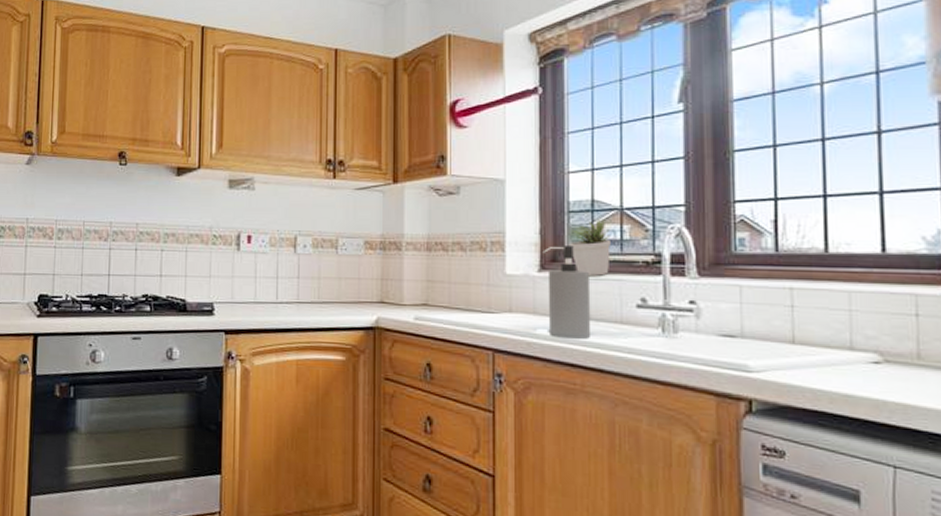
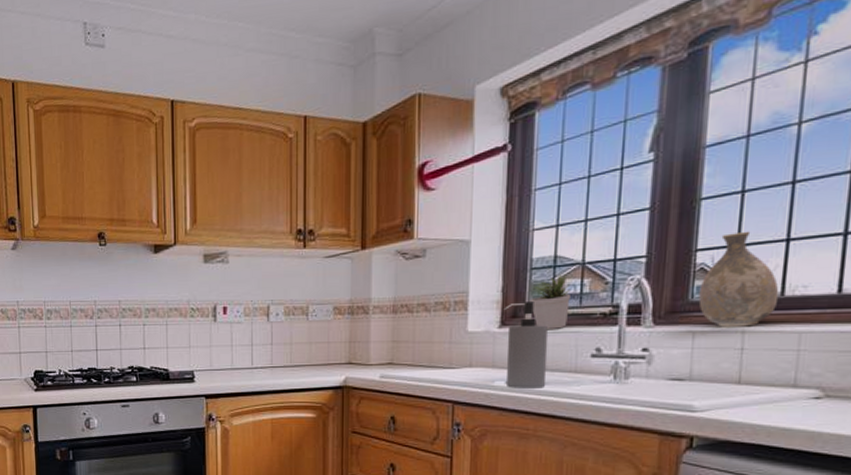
vase: none [741,185,823,283] -> present [698,231,780,327]

